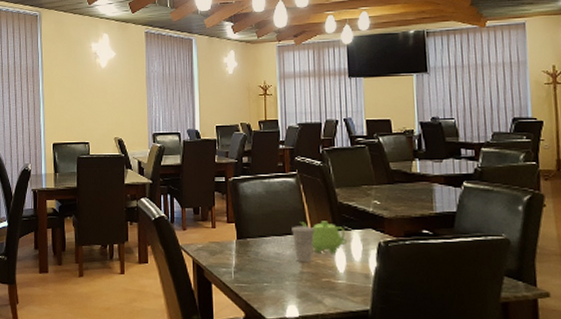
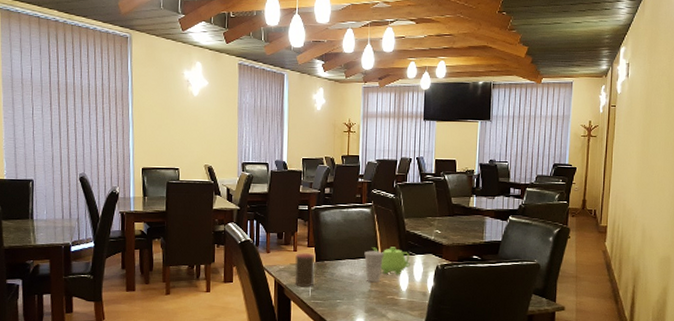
cup: none [214,230,237,269] -> present [295,253,315,287]

